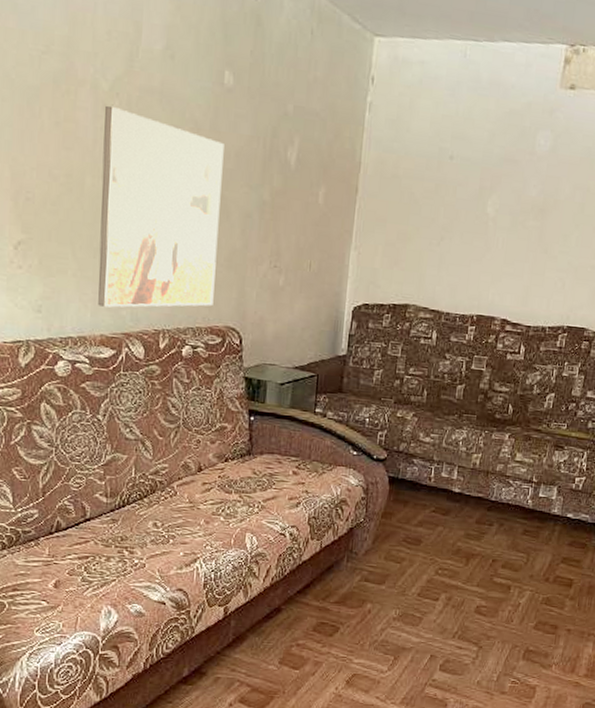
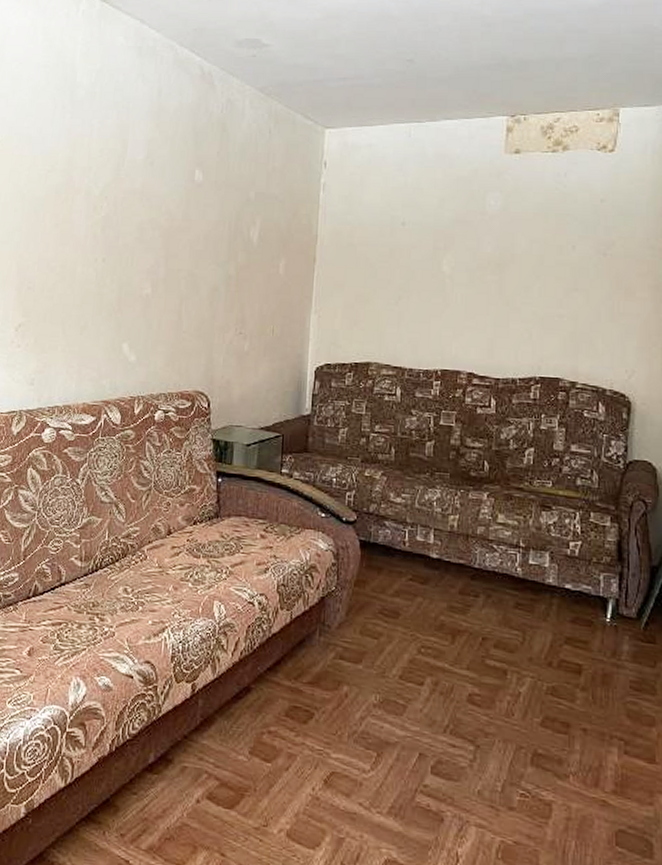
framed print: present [98,105,224,308] -> none [82,207,195,378]

